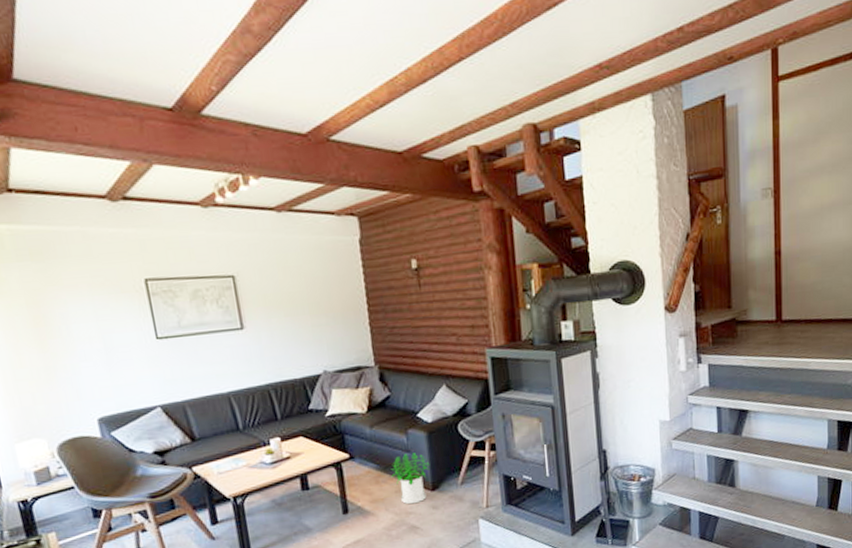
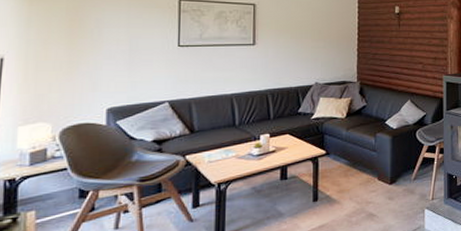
potted plant: present [390,453,430,504] -> none [358,152,391,195]

